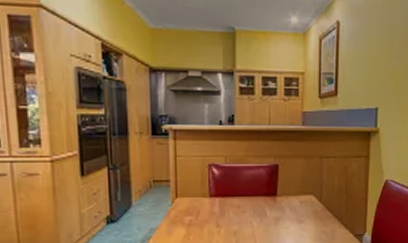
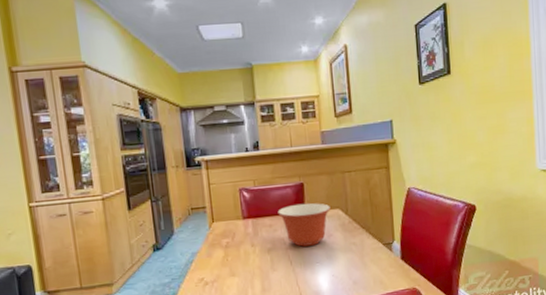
mixing bowl: none [248,186,304,231] -> present [277,203,331,247]

